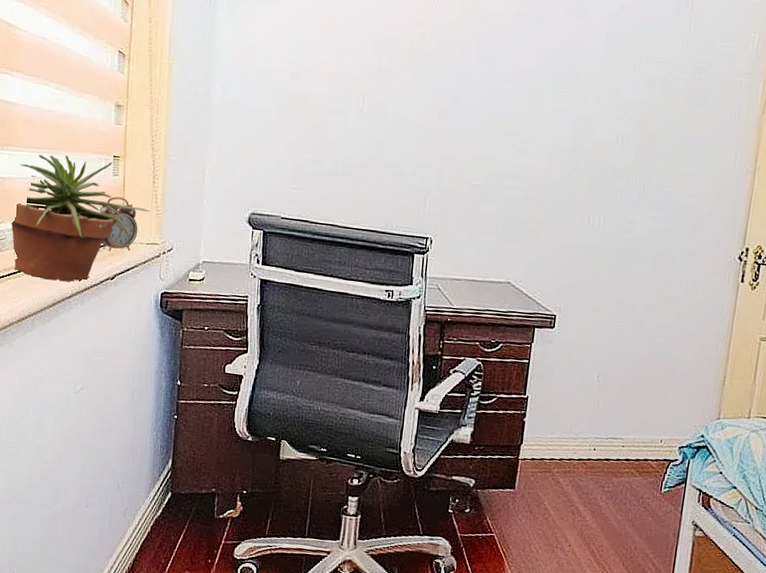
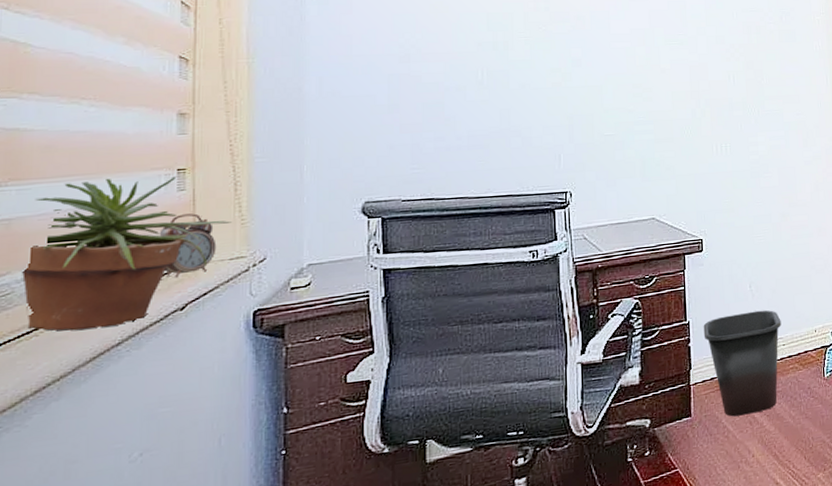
waste bin: none [540,400,625,506] -> present [703,310,781,417]

